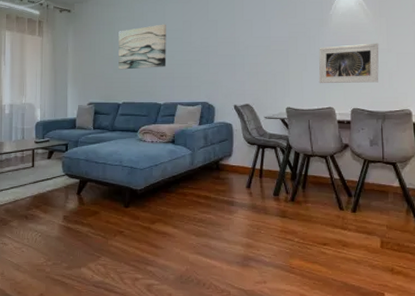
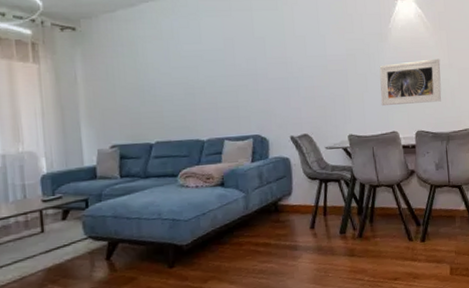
wall art: present [118,24,167,70] -> none [143,43,207,102]

